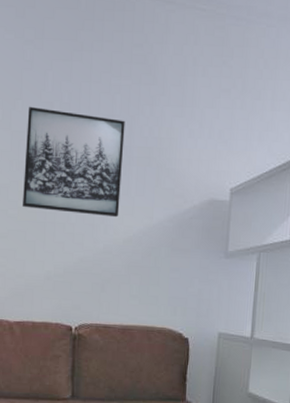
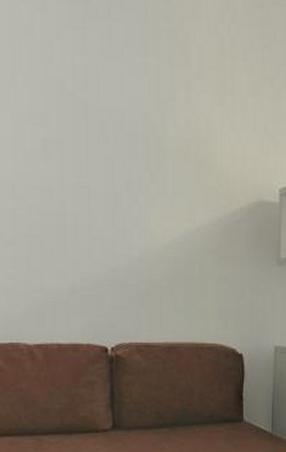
wall art: present [21,106,125,218] -> none [31,81,156,220]

